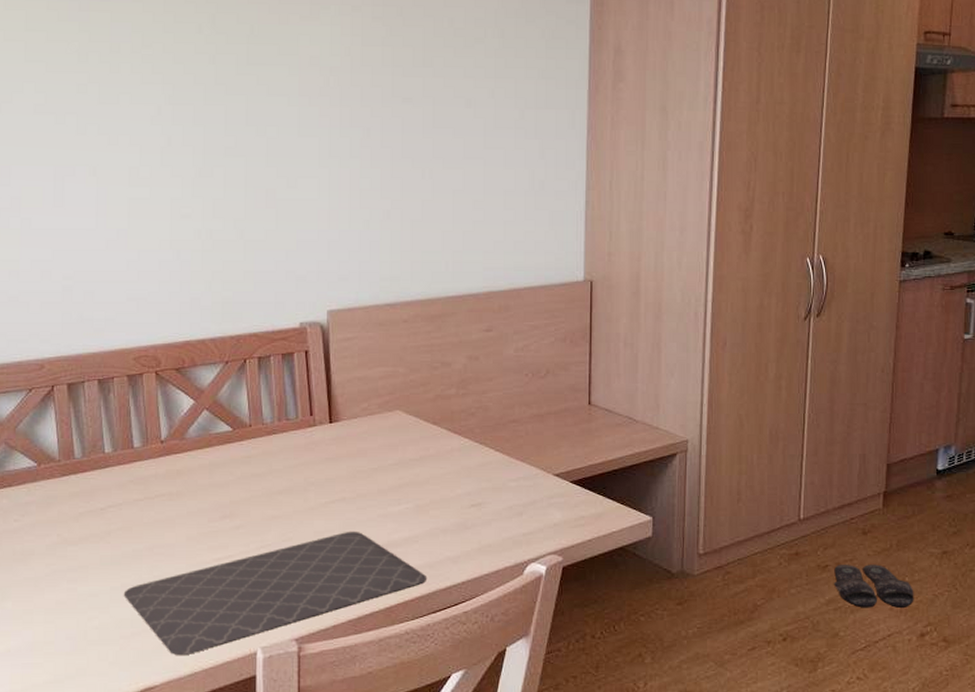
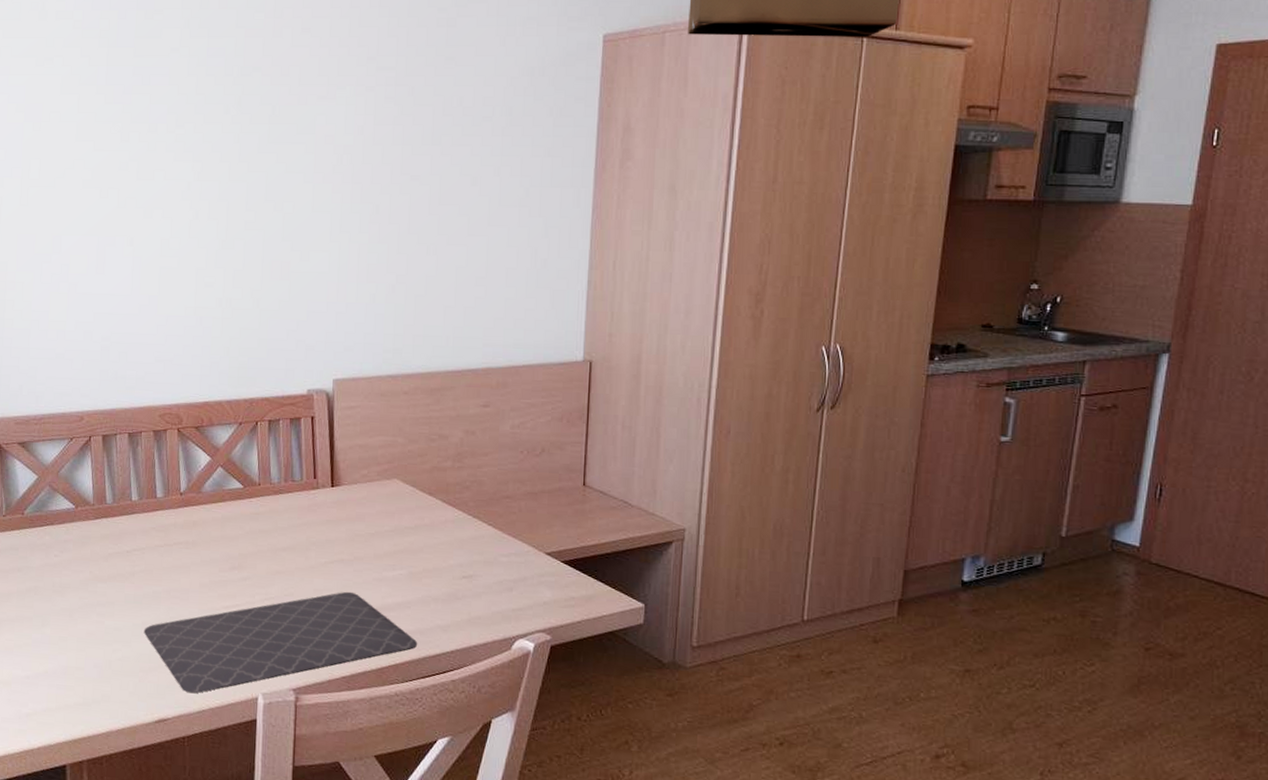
slippers: present [833,564,914,608] -> none [837,672,930,725]

